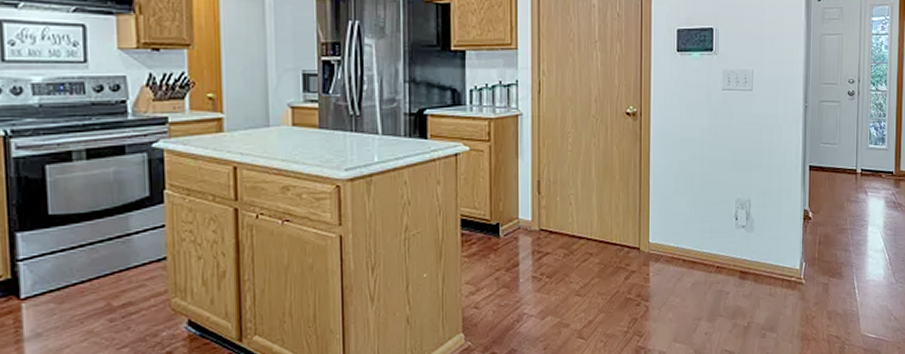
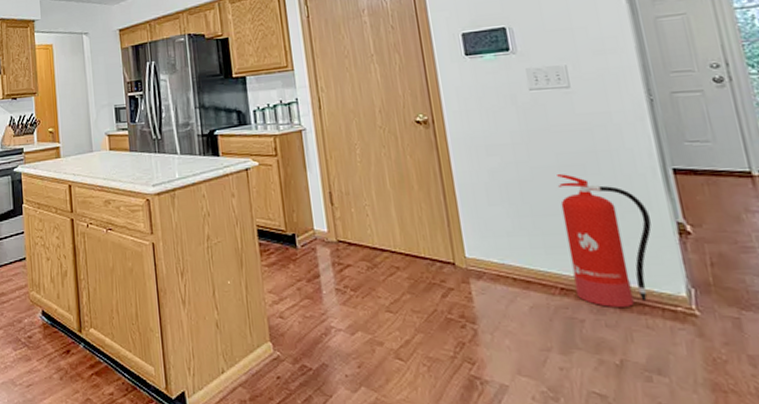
fire extinguisher: none [728,168,788,281] -> present [557,174,652,307]

